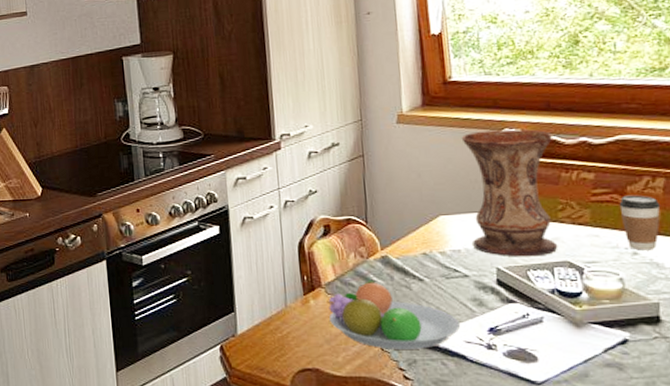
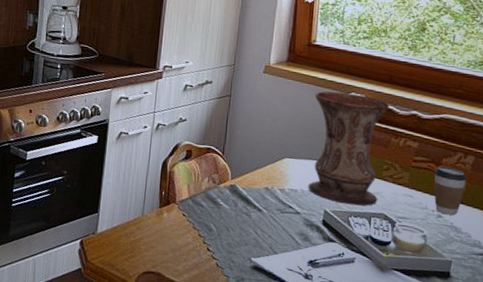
fruit bowl: present [327,280,461,349] -> none [177,204,286,270]

